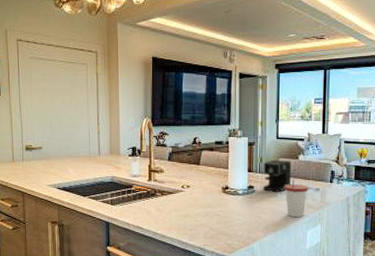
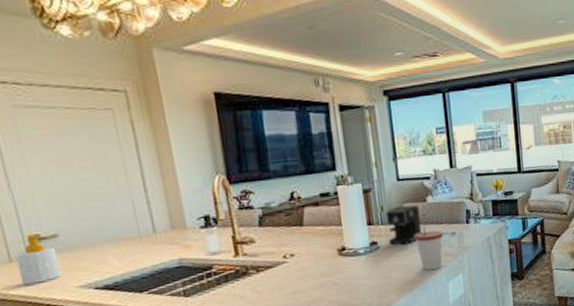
soap bottle: none [16,145,40,179] -> present [14,234,62,285]

